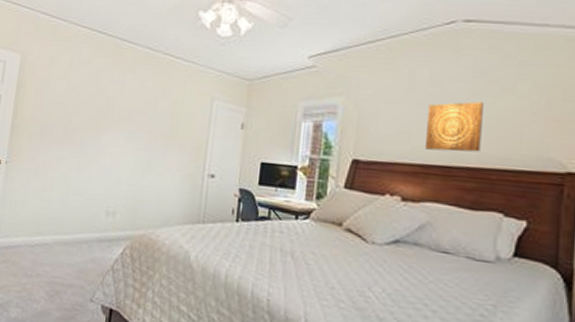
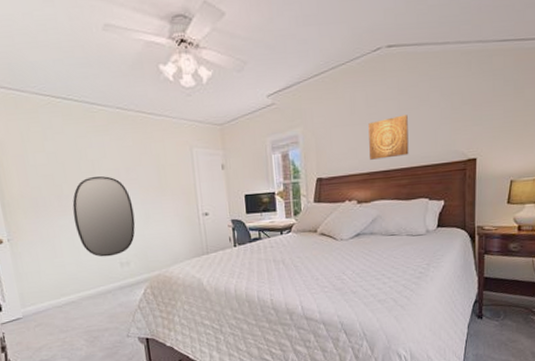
home mirror: none [72,113,136,202] -> present [72,176,136,257]

